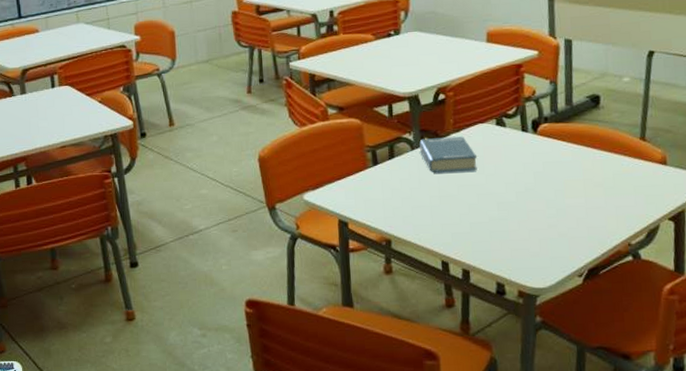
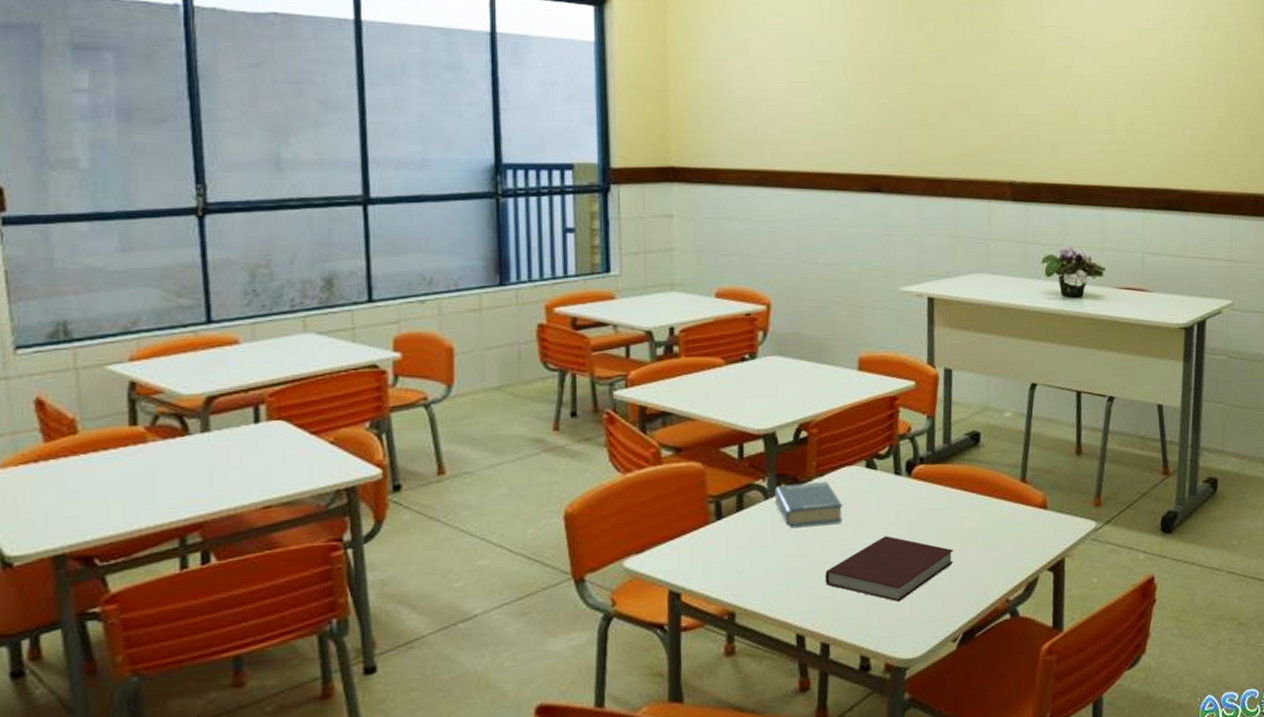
notebook: none [464,183,578,240] -> present [825,535,954,602]

